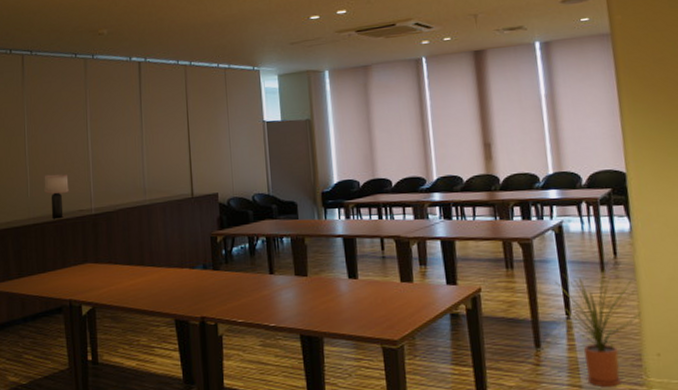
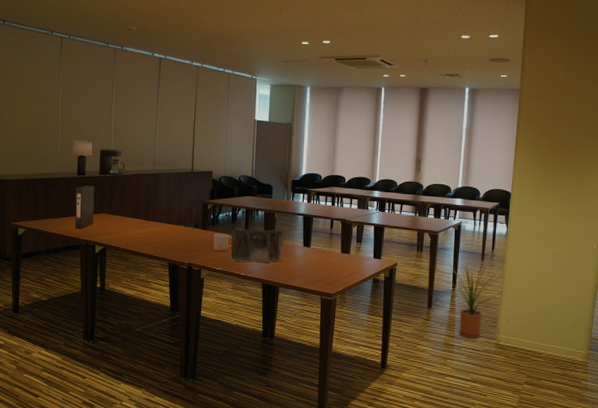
binder: none [52,229,77,286] -> present [75,185,95,229]
coffee maker: none [77,180,110,214] -> present [98,148,125,176]
mug: none [228,272,255,297] -> present [213,233,233,252]
saddlebag: none [250,259,324,308] -> present [229,227,284,263]

